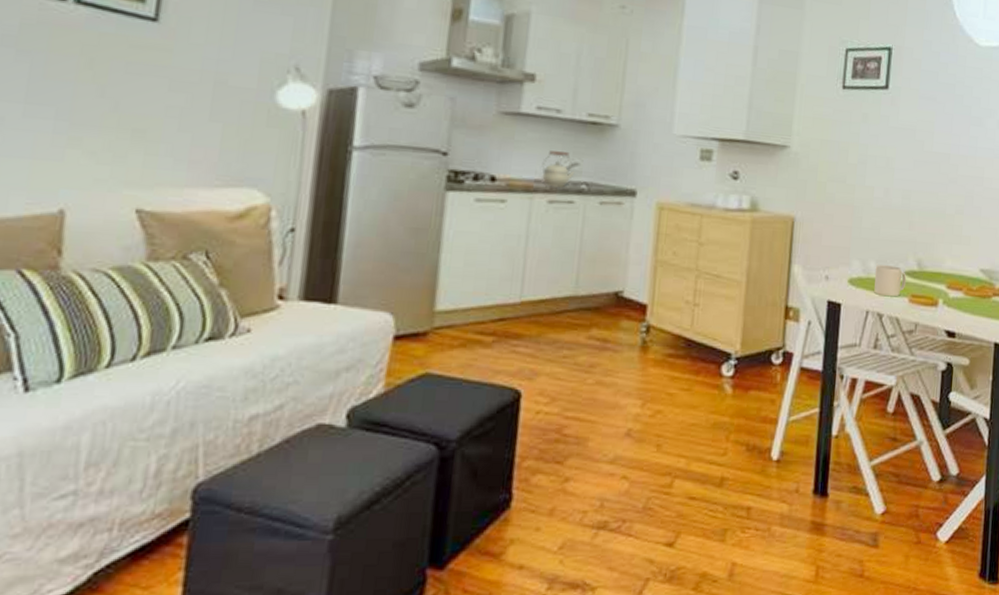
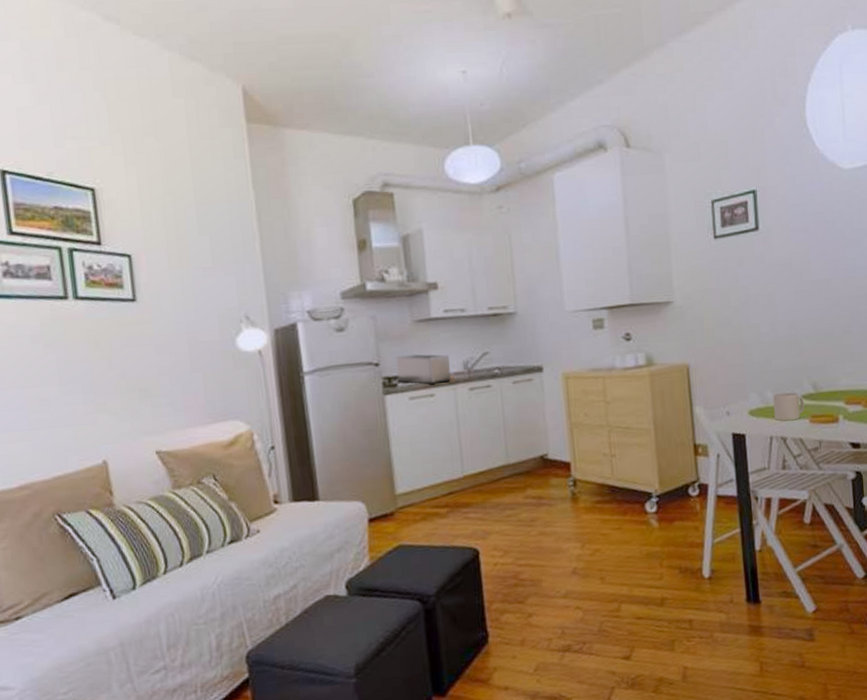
toaster: none [466,149,532,190] -> present [396,354,451,385]
kettle: present [542,151,575,188] -> none [458,344,487,377]

